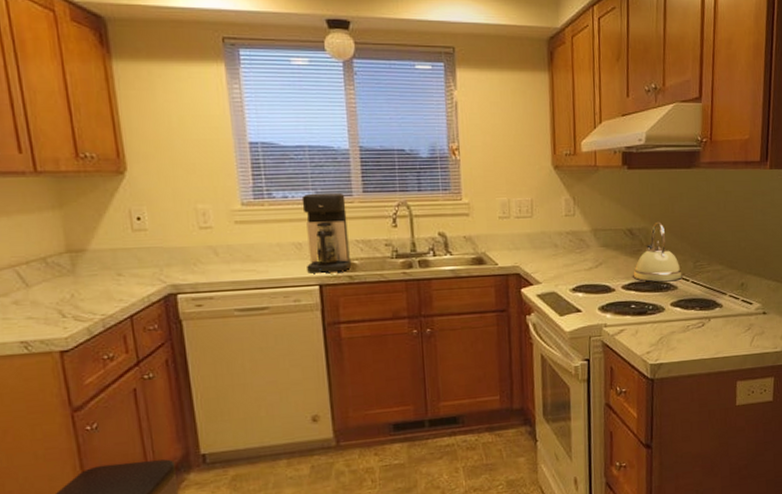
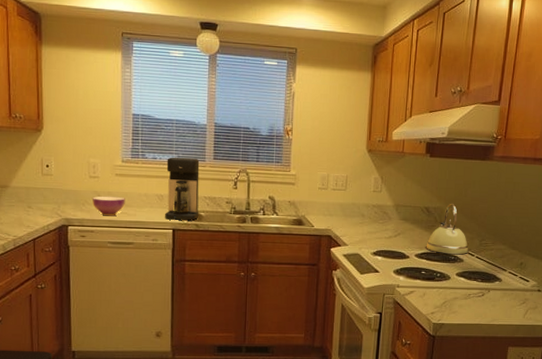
bowl: none [205,249,252,277] -> present [91,196,125,216]

